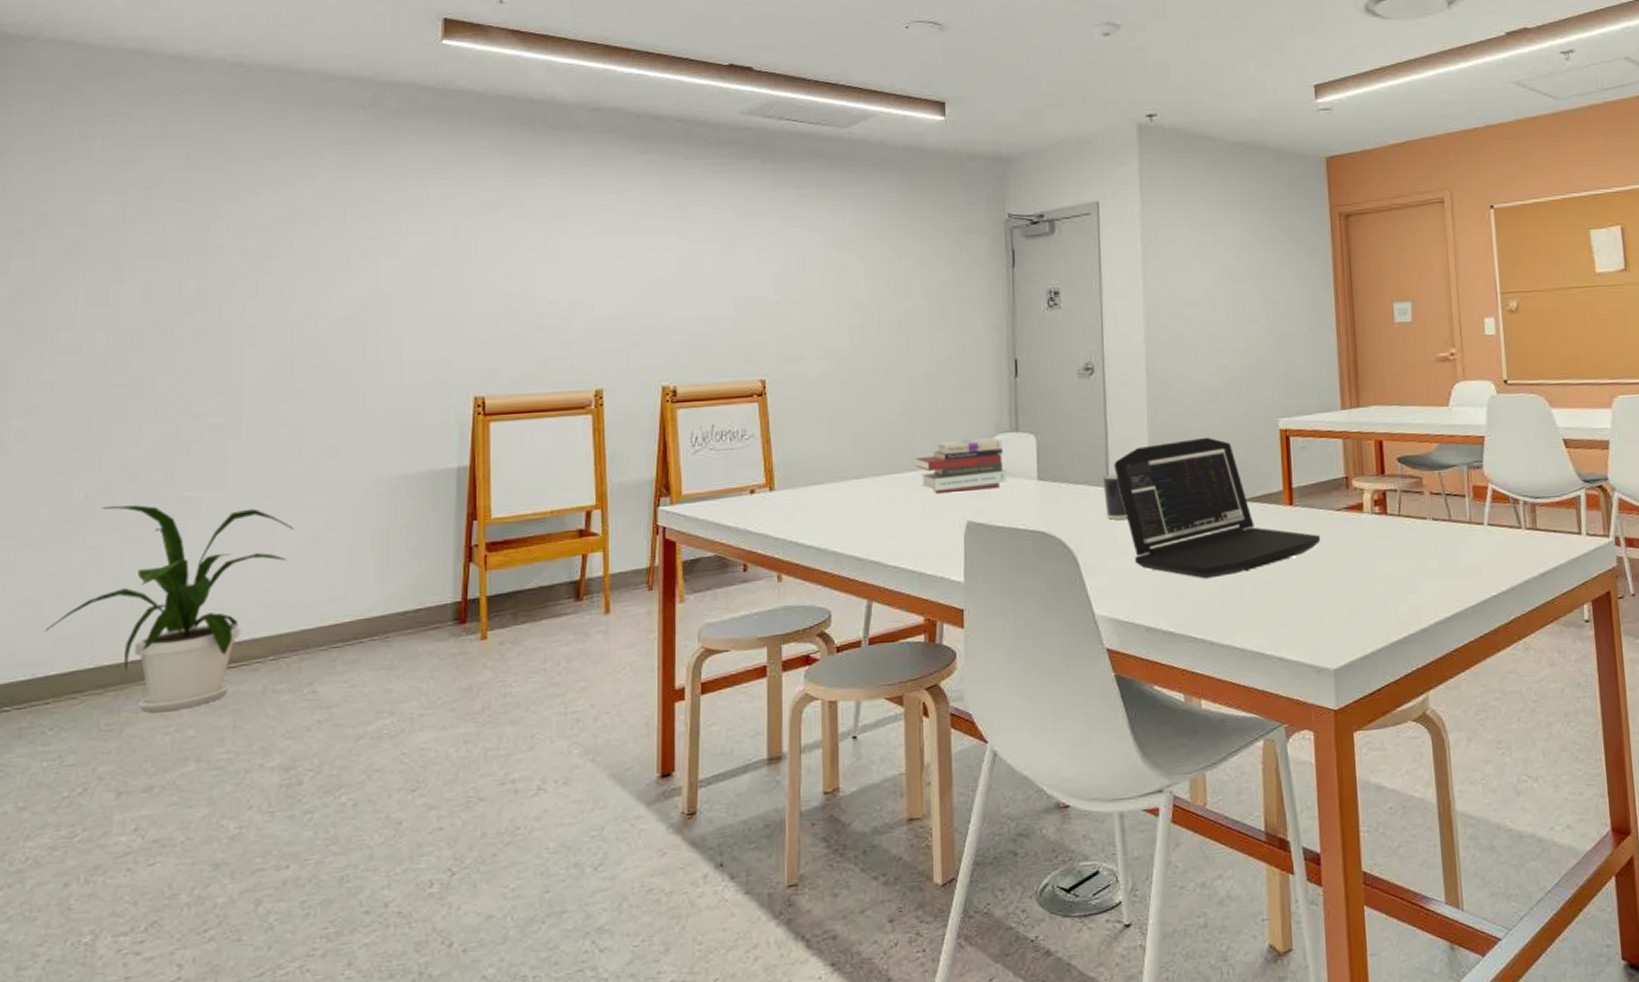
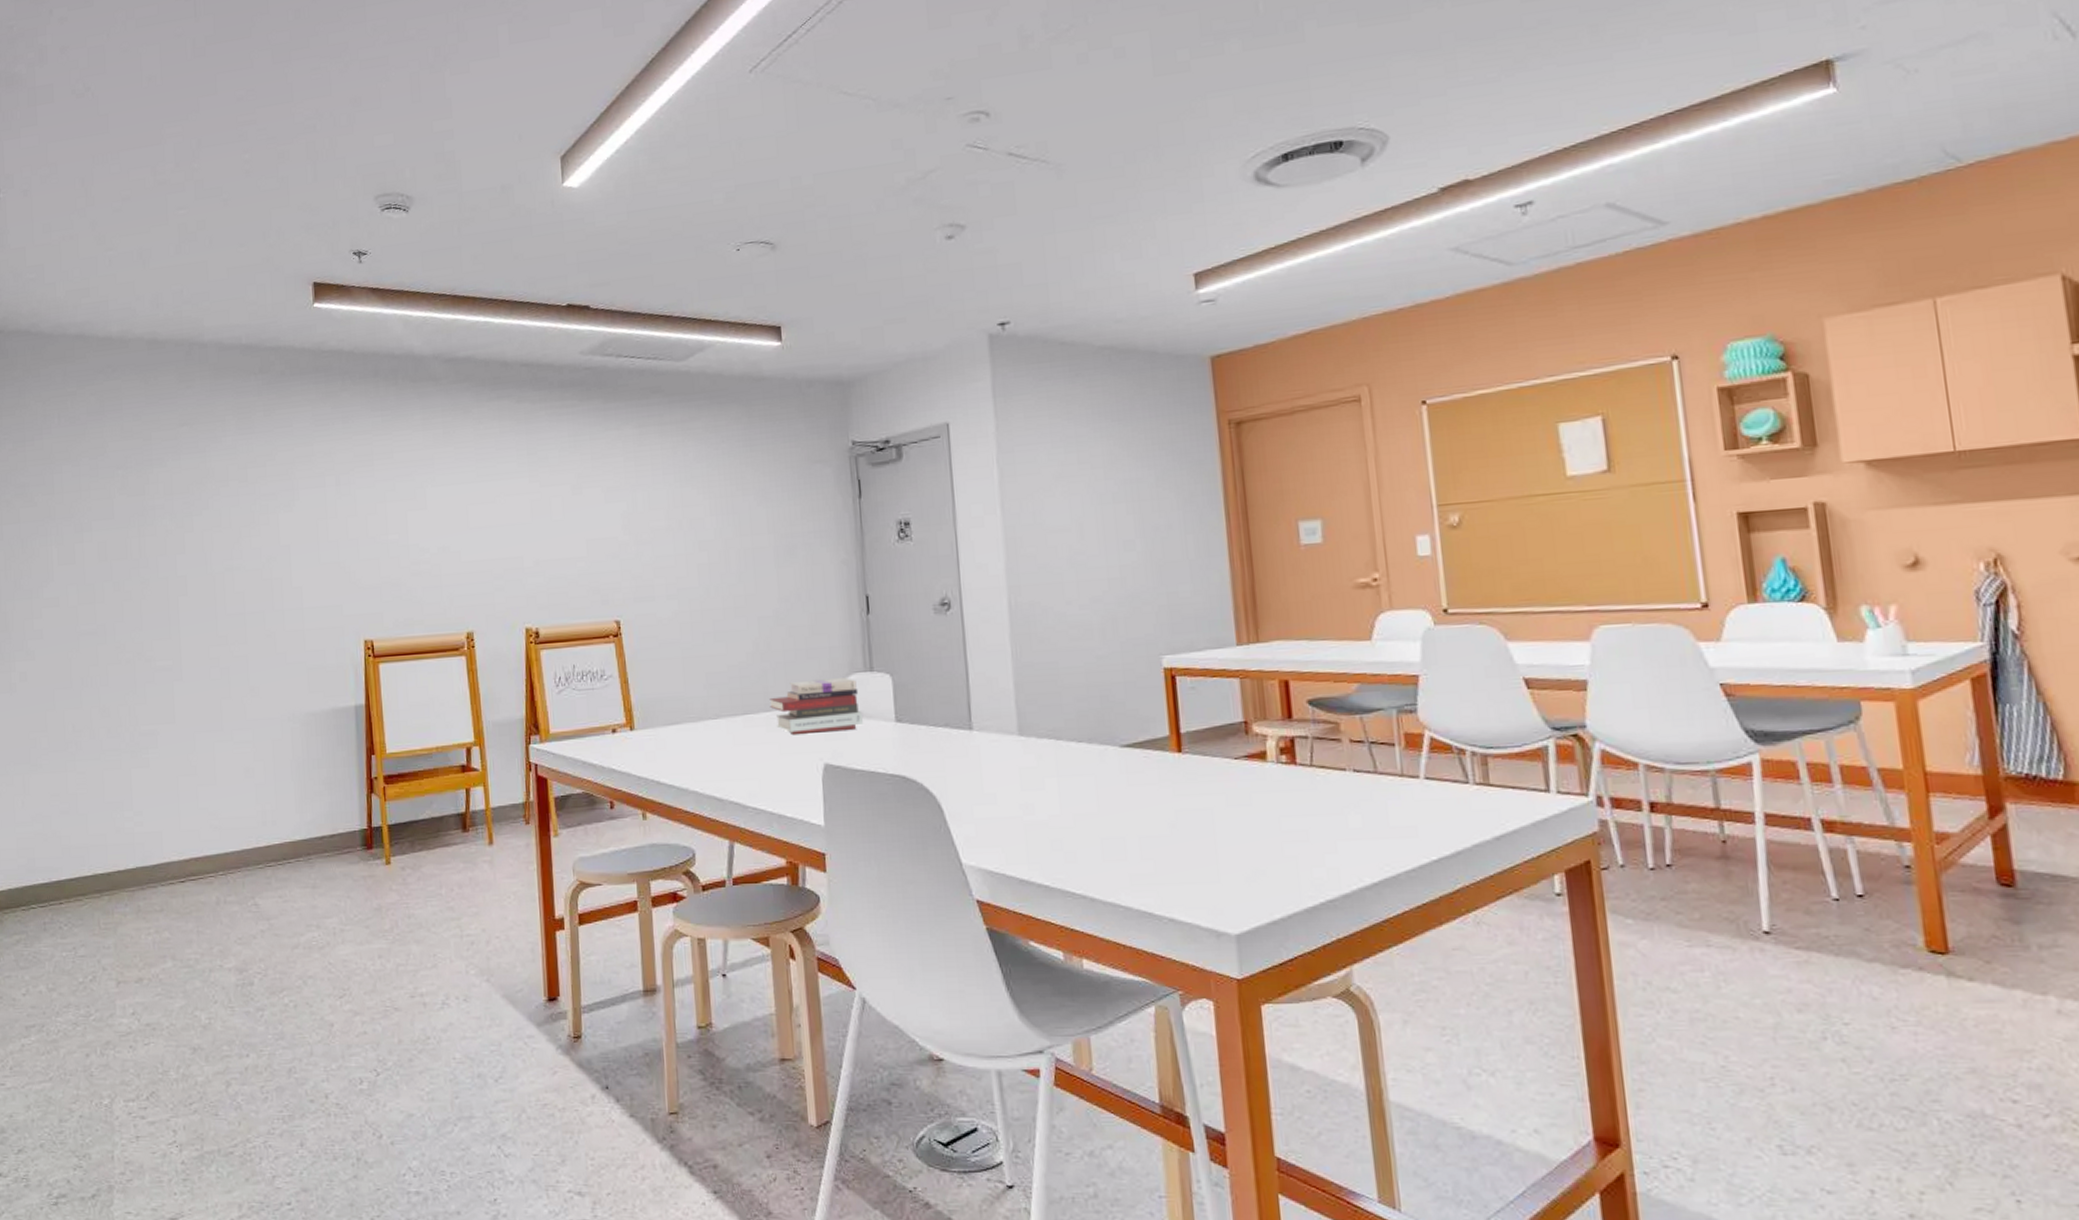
house plant: present [45,505,294,713] -> none [55,737,230,916]
mug: present [1102,474,1127,520] -> none [964,716,994,765]
laptop: present [1114,437,1321,579] -> none [976,676,1217,831]

